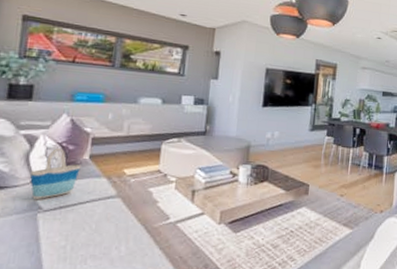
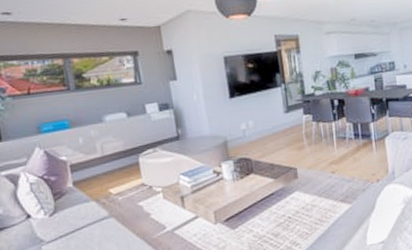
tote bag: present [30,148,81,200] -> none [23,181,68,235]

